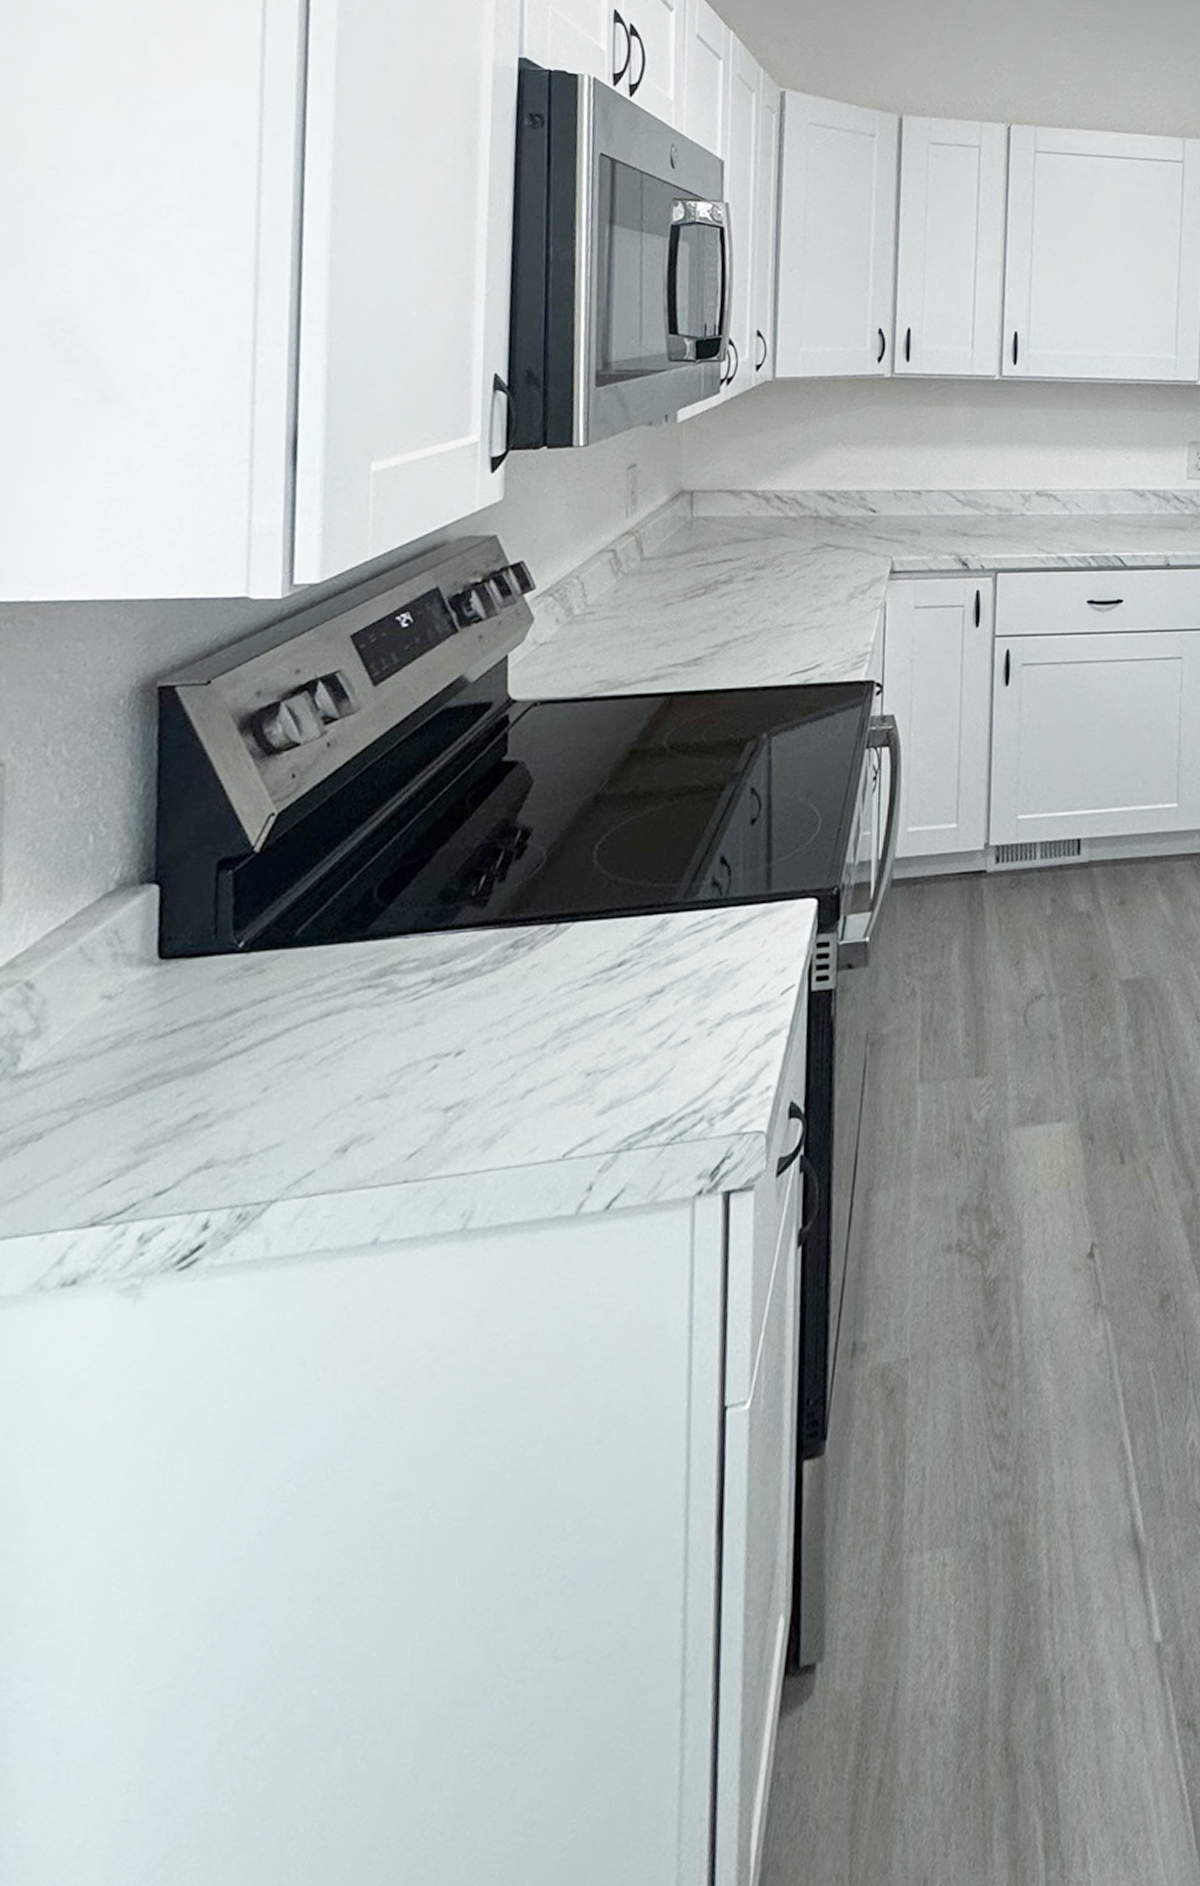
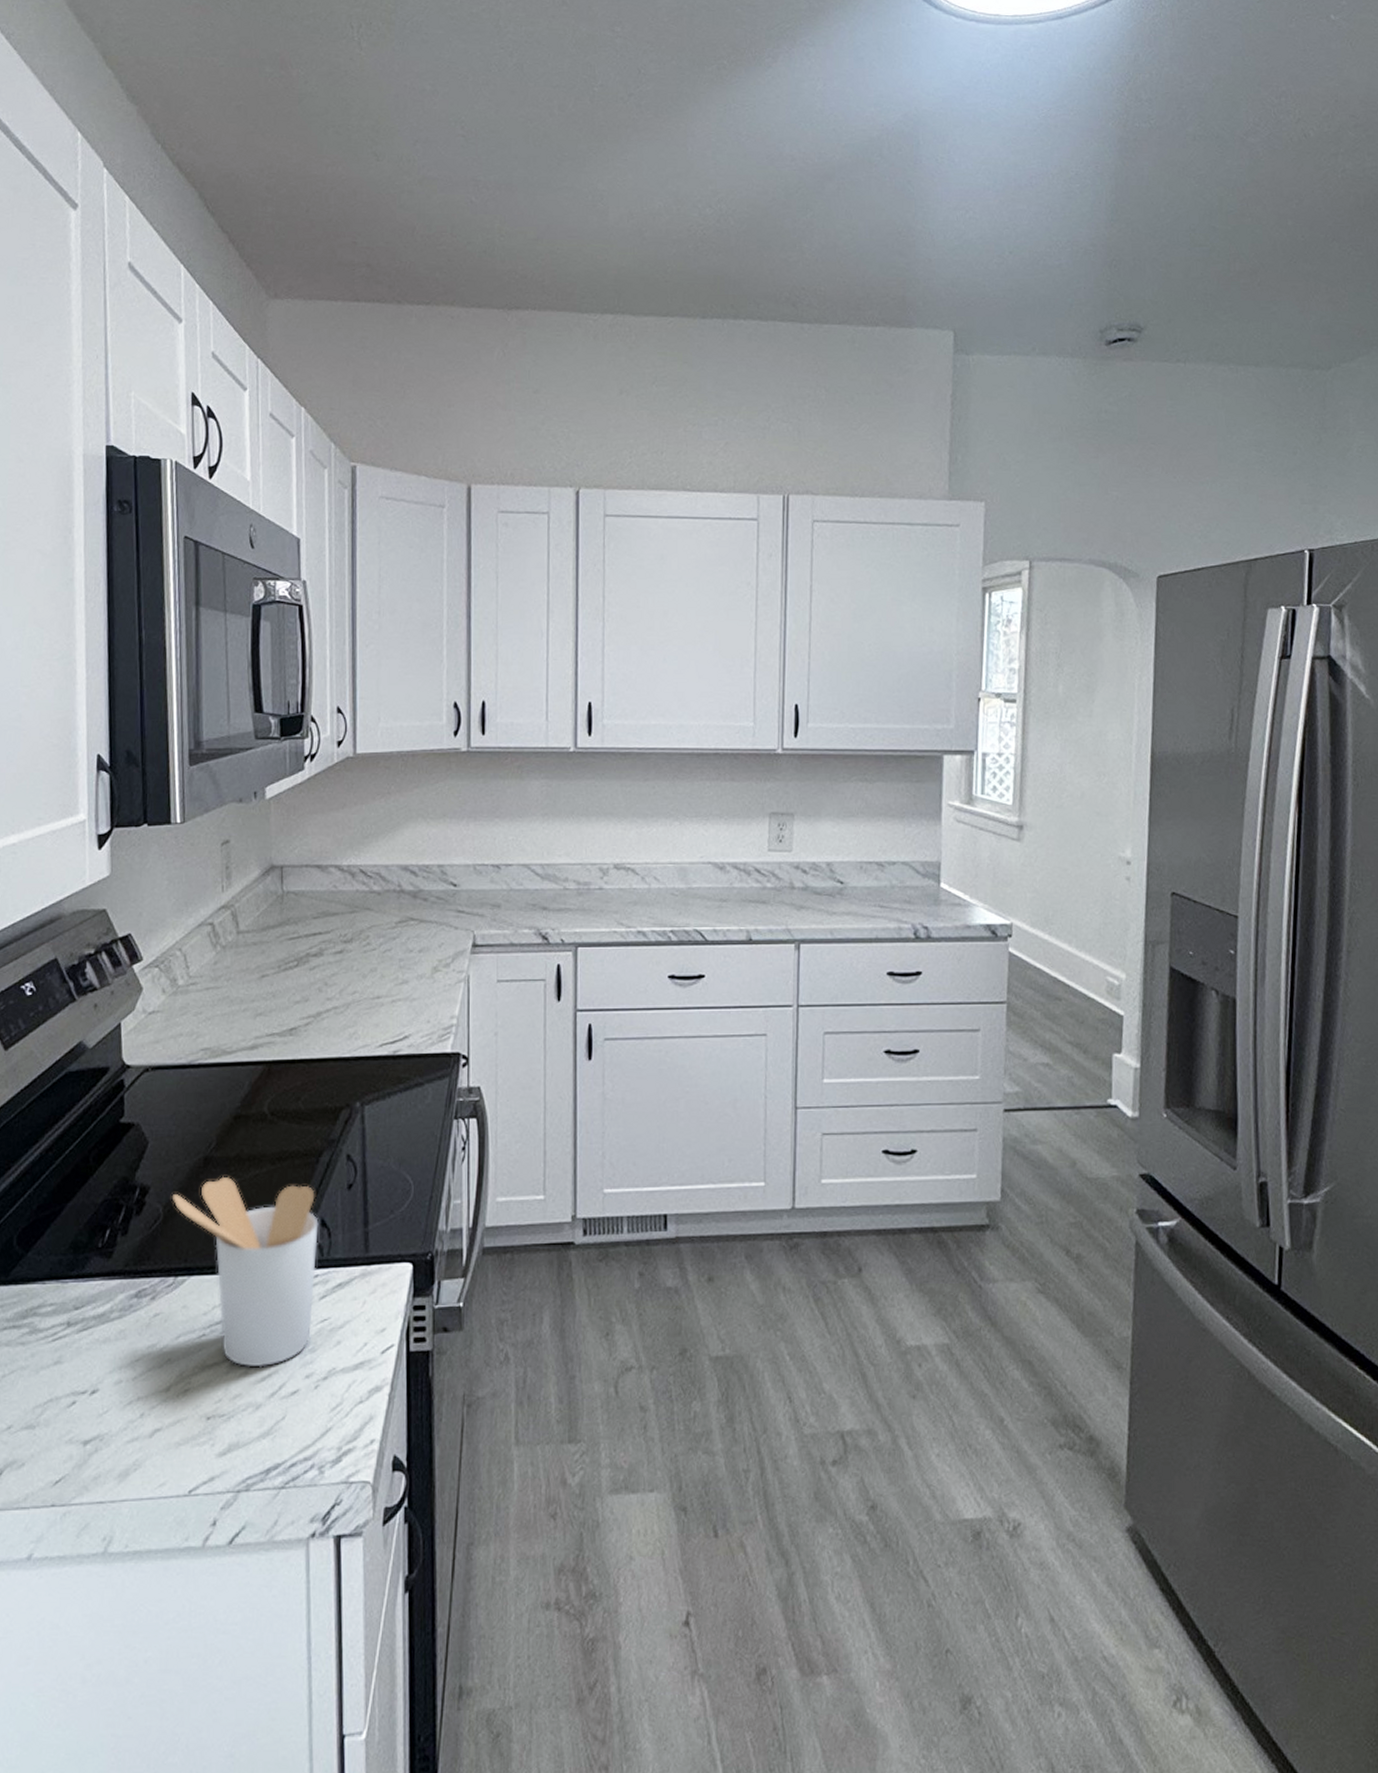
utensil holder: none [557,814,718,1017] -> present [171,1176,319,1368]

